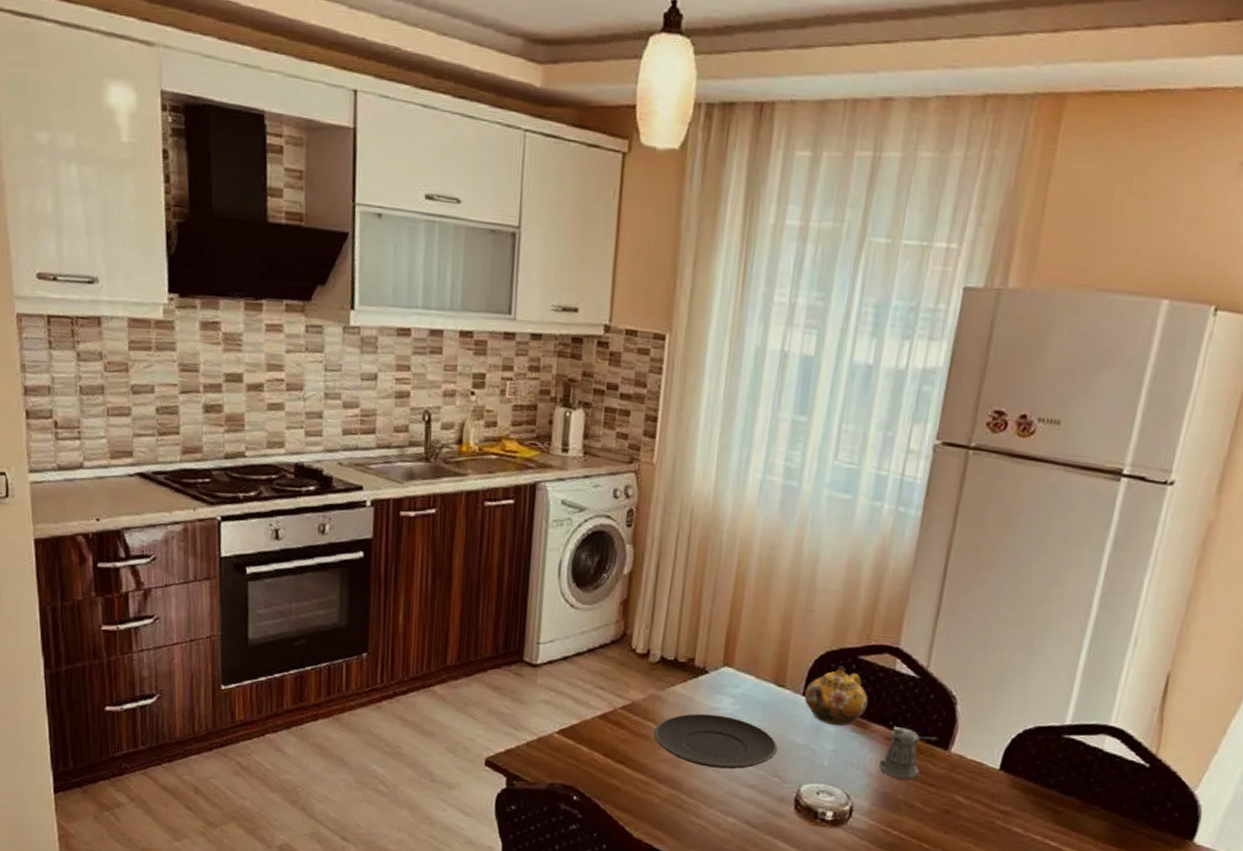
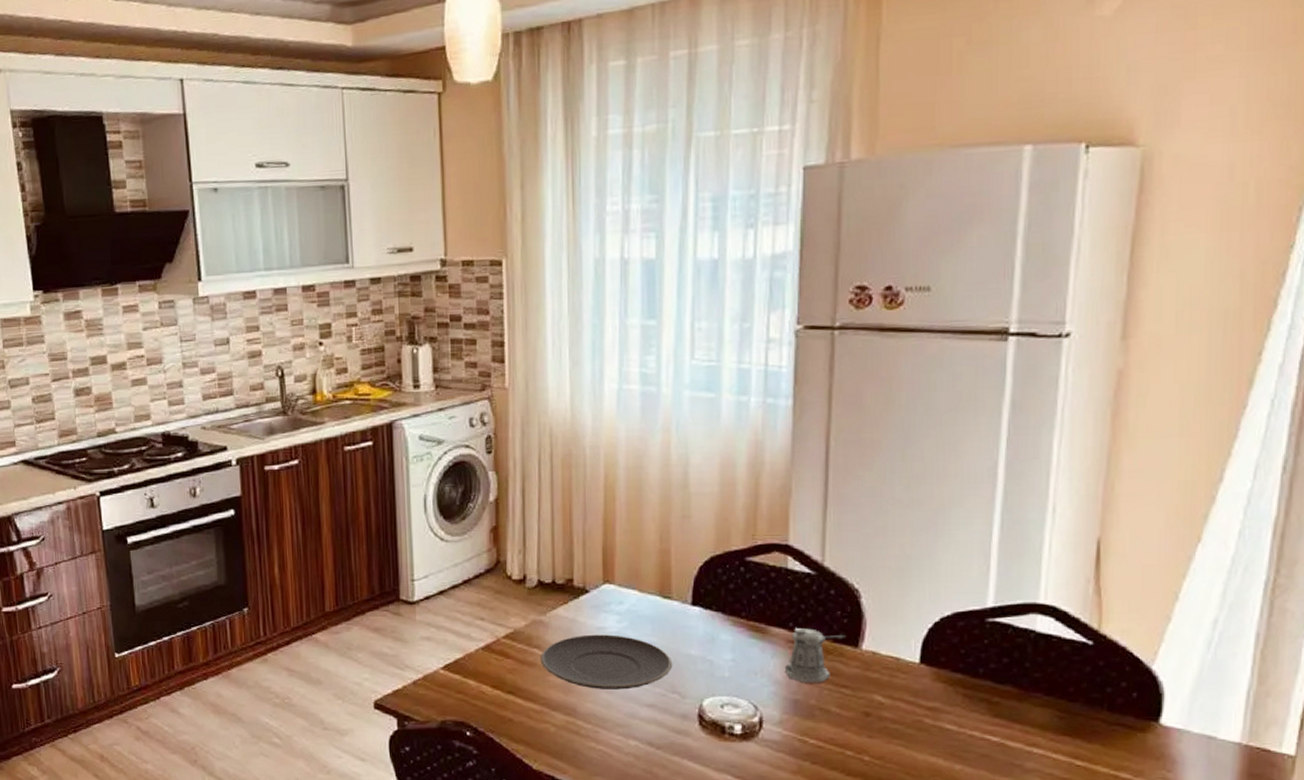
teapot: present [804,666,868,726] -> none [694,570,763,634]

